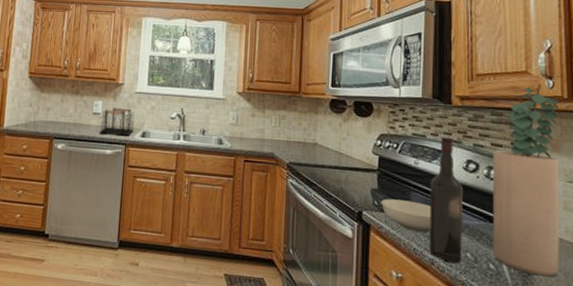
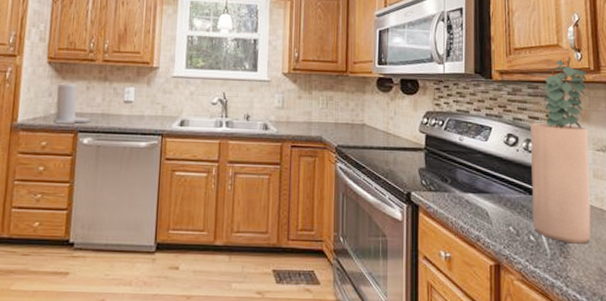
paper towel: none [34,95,64,132] -> present [55,83,91,125]
dish rack: present [100,107,135,136] -> none [132,94,172,126]
bowl: present [381,199,431,233] -> none [429,177,476,209]
wine bottle: present [429,137,463,263] -> none [474,112,506,237]

